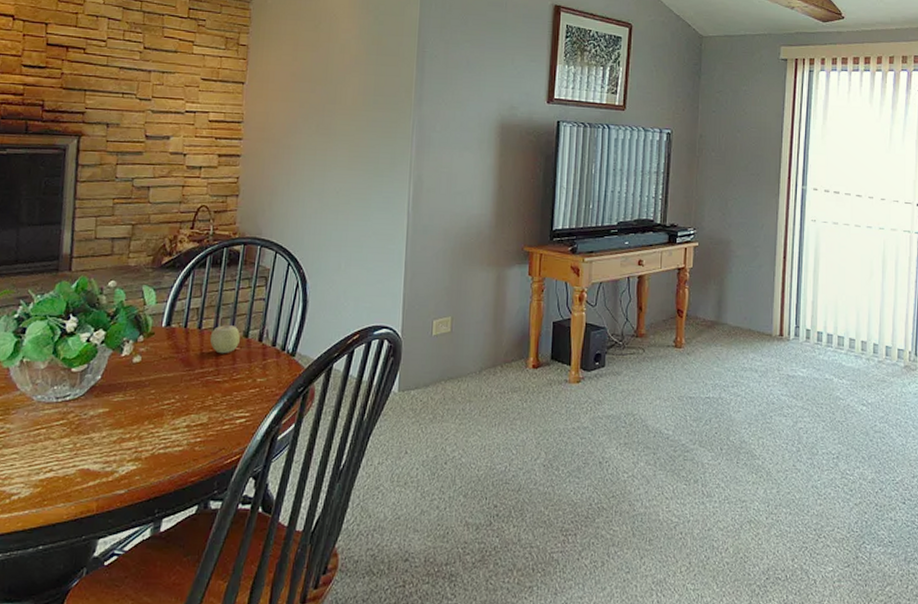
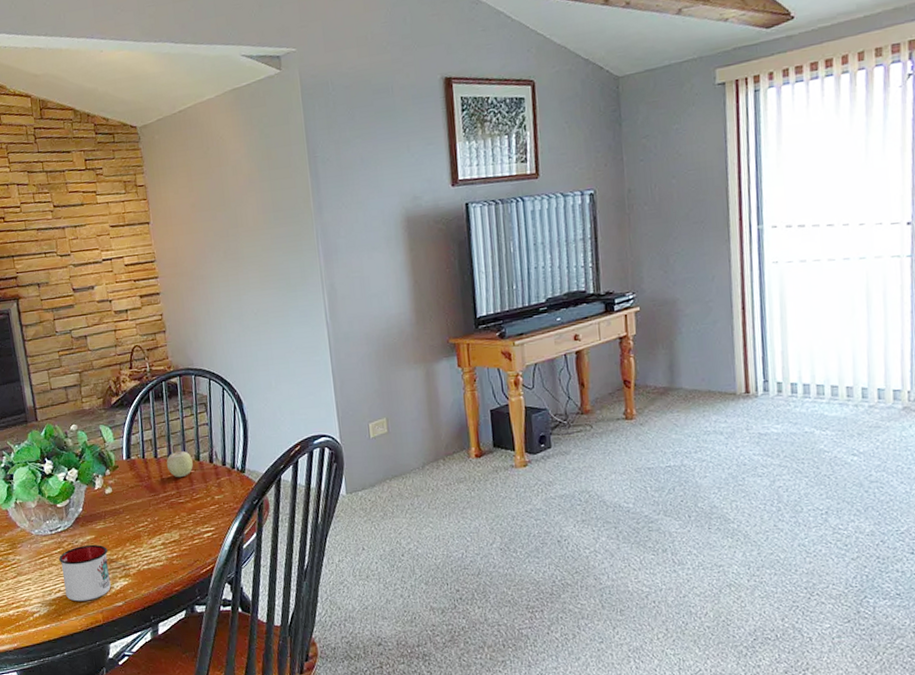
mug: none [57,418,121,485] -> present [59,544,111,602]

